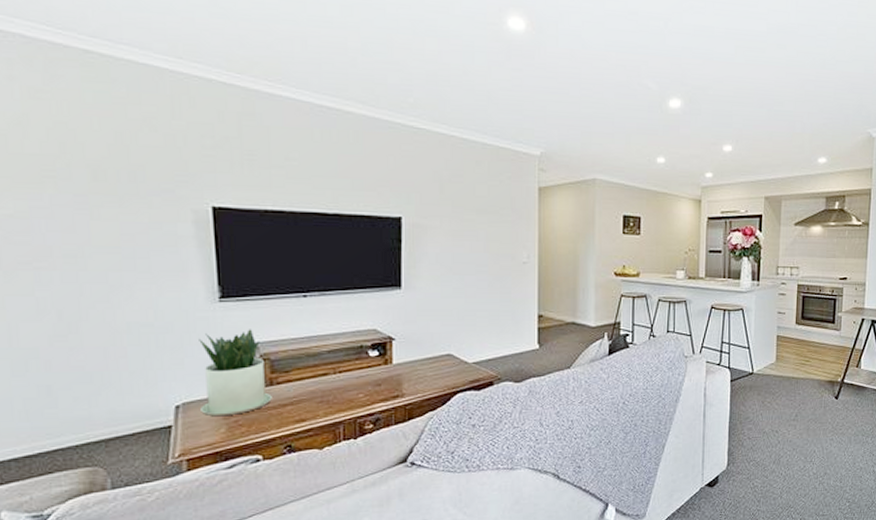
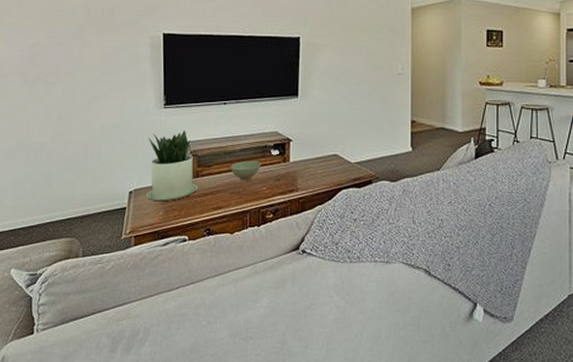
bowl: none [315,363,356,388] -> present [230,160,261,181]

